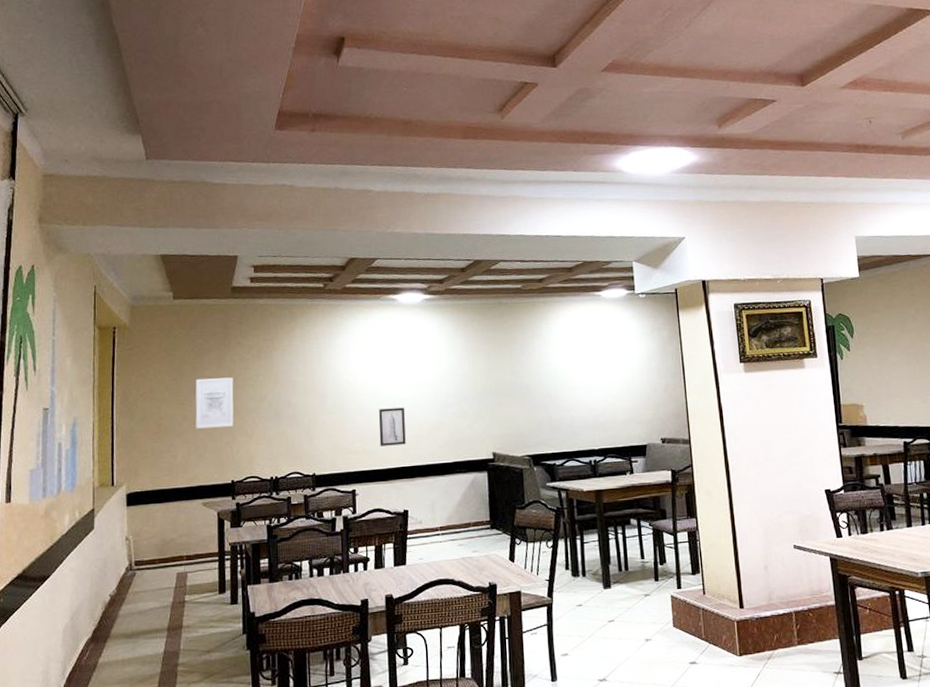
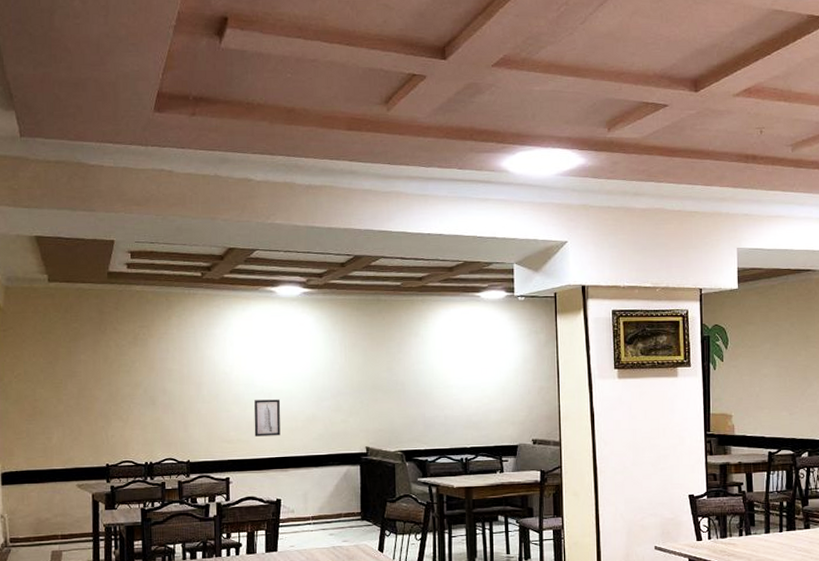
wall art: present [195,377,234,429] -> none [70,362,109,412]

